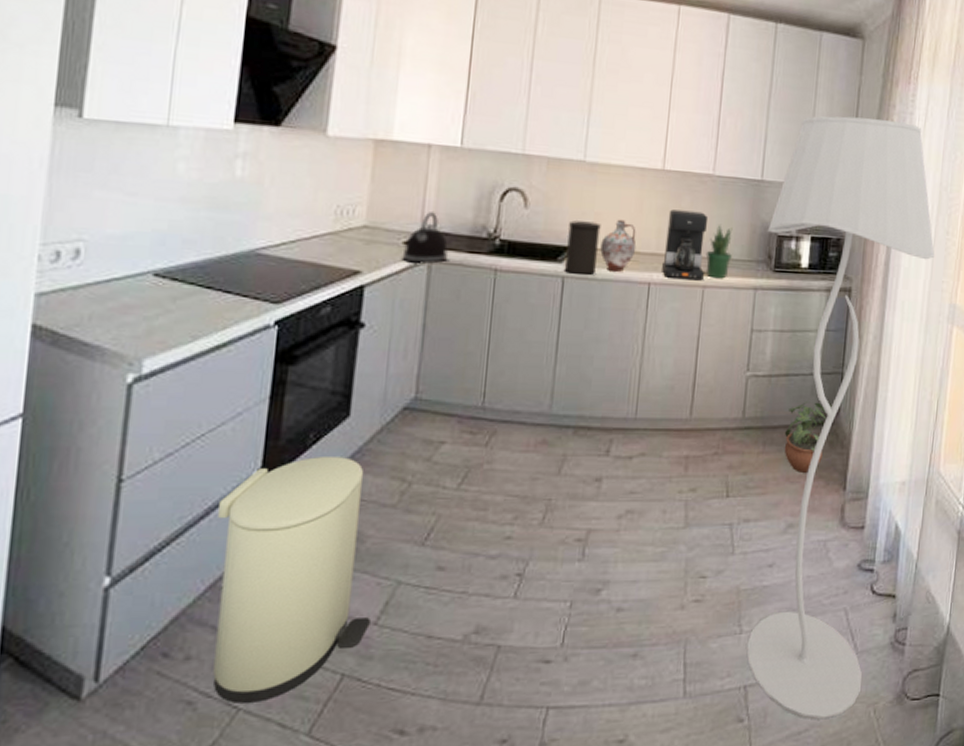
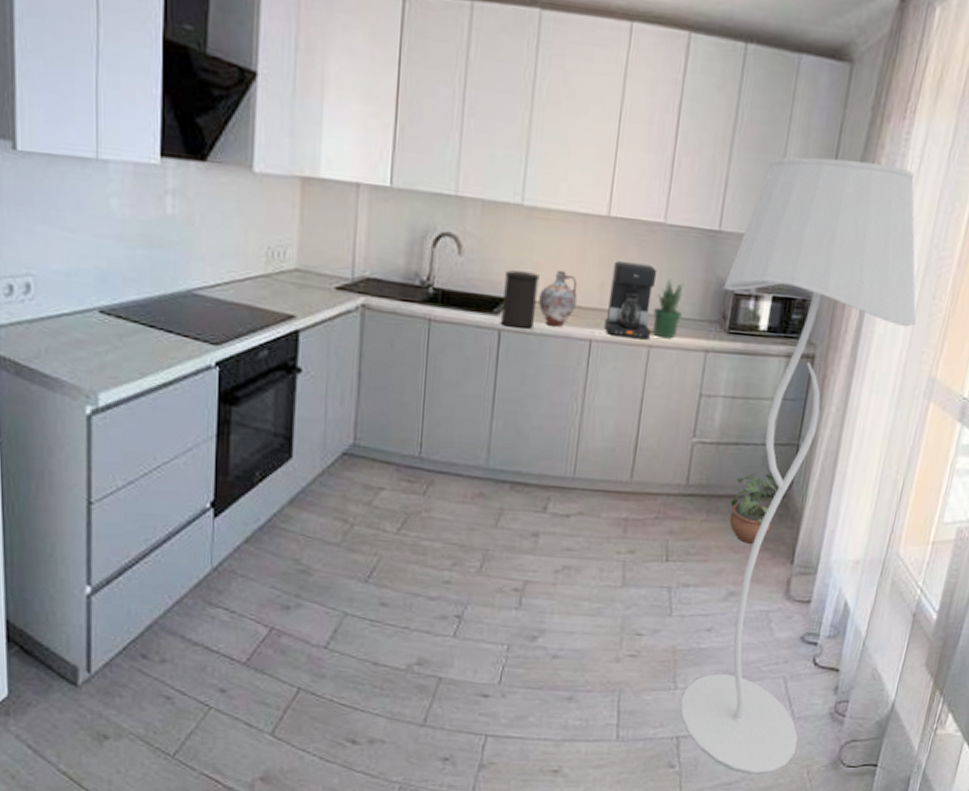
pedal bin: present [213,457,370,703] -> none [179,494,321,703]
kettle: present [402,210,449,264] -> none [335,255,382,312]

